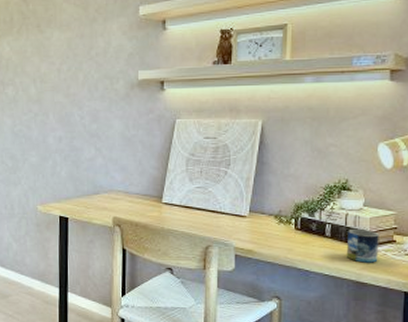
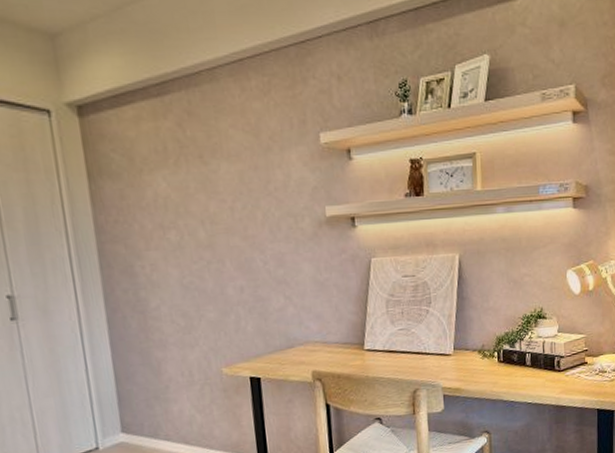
mug: present [346,230,379,263] -> none [545,355,574,387]

